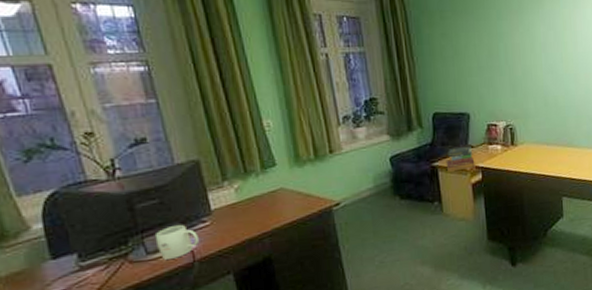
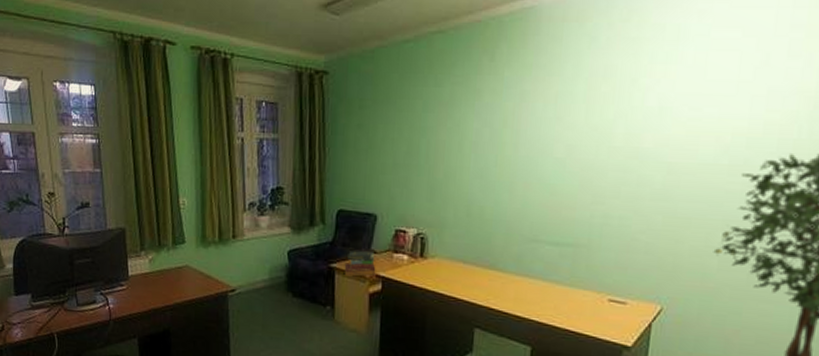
mug: present [154,224,200,261] -> none [84,284,117,315]

